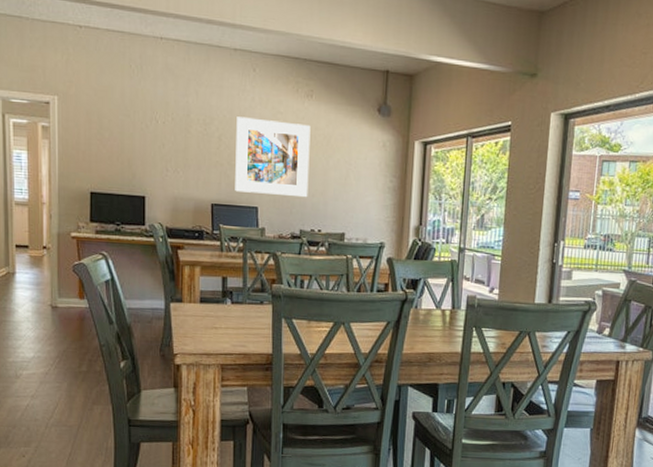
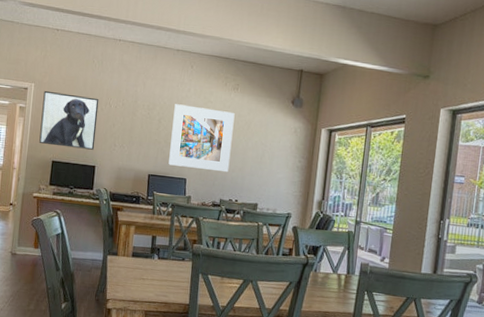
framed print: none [71,104,142,177] -> present [39,90,99,150]

